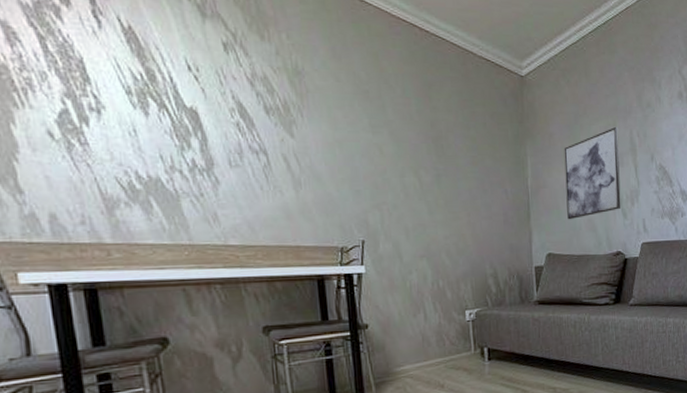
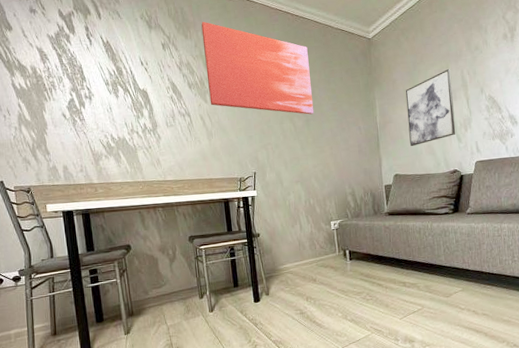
wall art: none [286,18,448,168] -> present [201,21,314,115]

